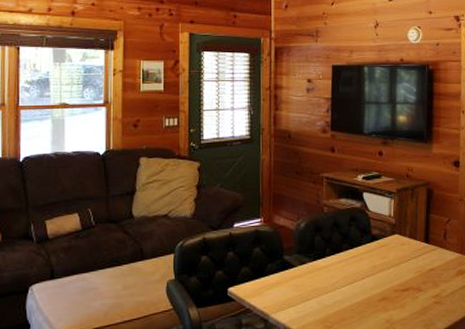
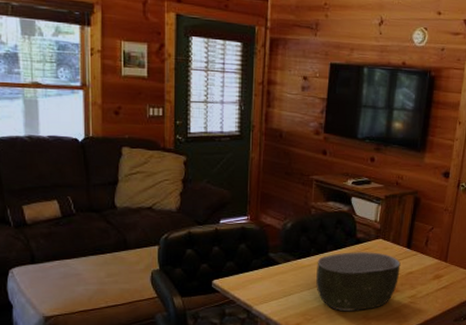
bowl: none [333,249,421,315] -> present [316,252,401,311]

